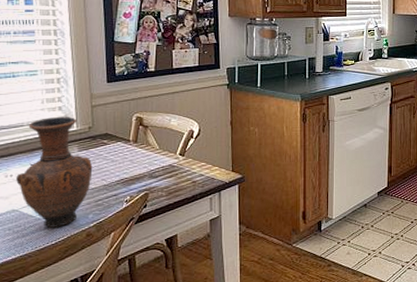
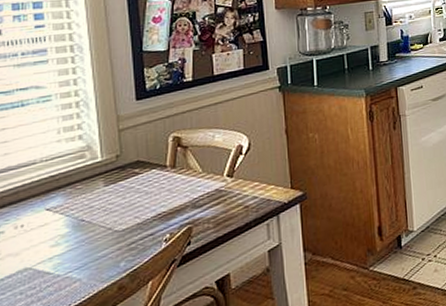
vase: present [16,117,93,228] -> none [28,146,123,286]

